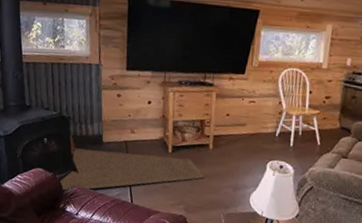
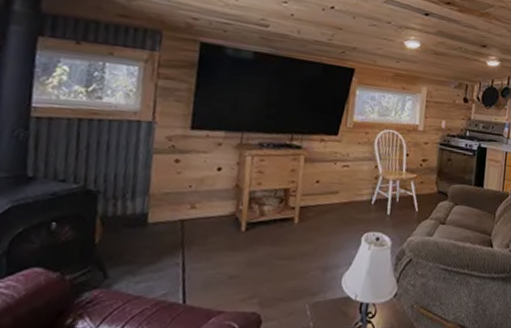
rug: present [59,148,206,192] -> none [70,233,288,299]

